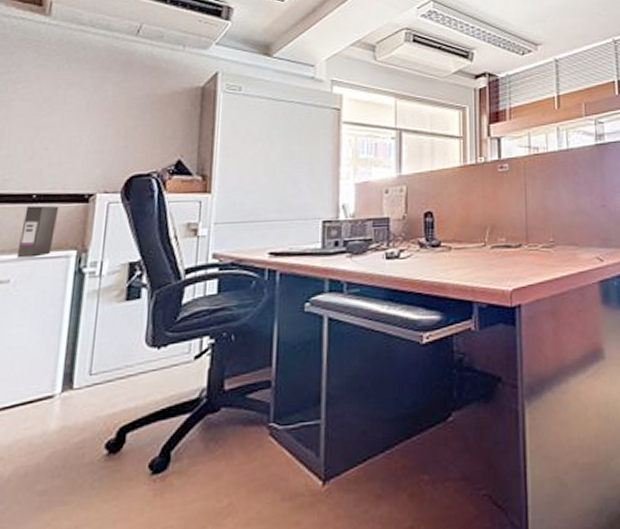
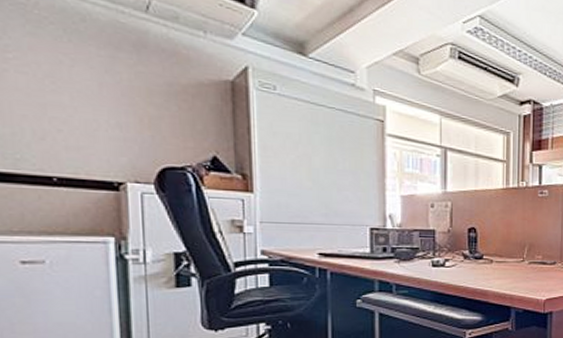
binder: present [16,205,59,258] -> none [47,189,87,241]

